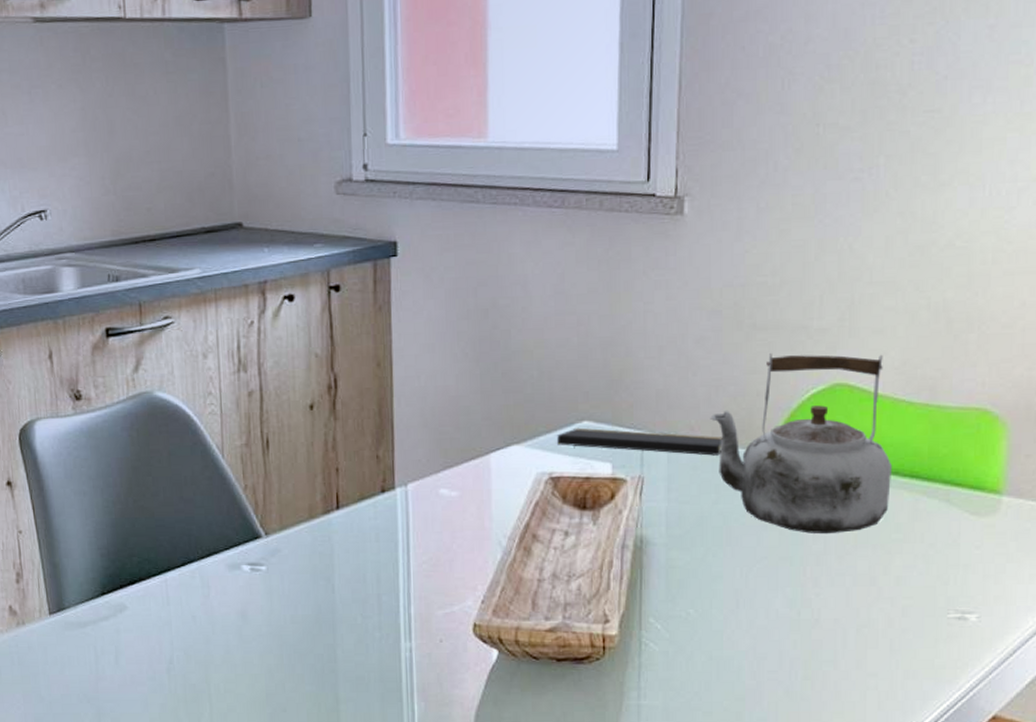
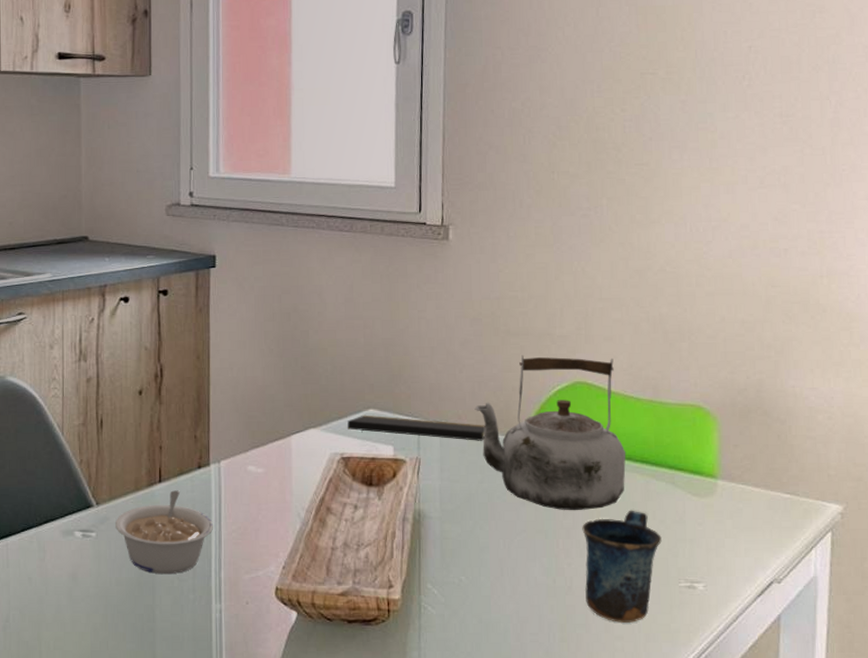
legume: none [288,518,401,611] -> present [115,490,214,575]
mug: none [835,532,930,658] -> present [582,510,662,623]

